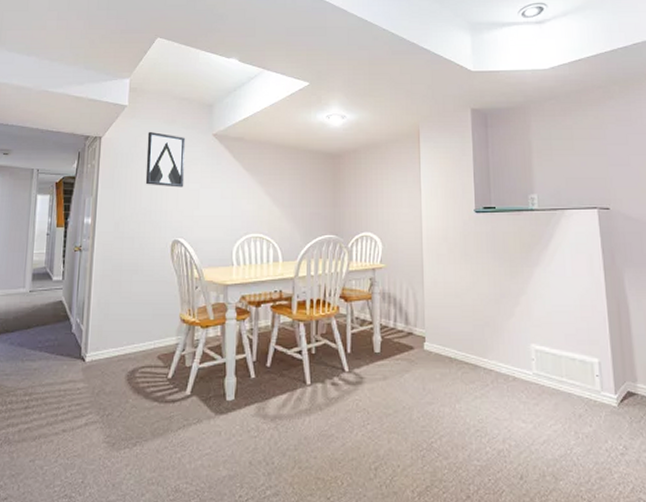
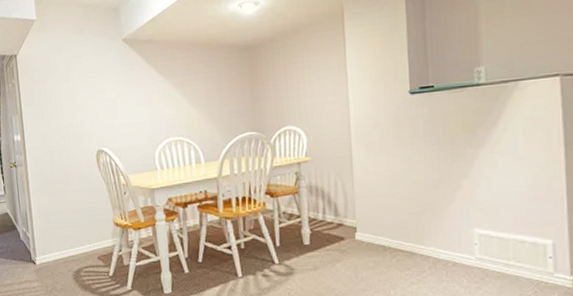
wall art: present [145,131,186,188] -> none [59,43,101,99]

